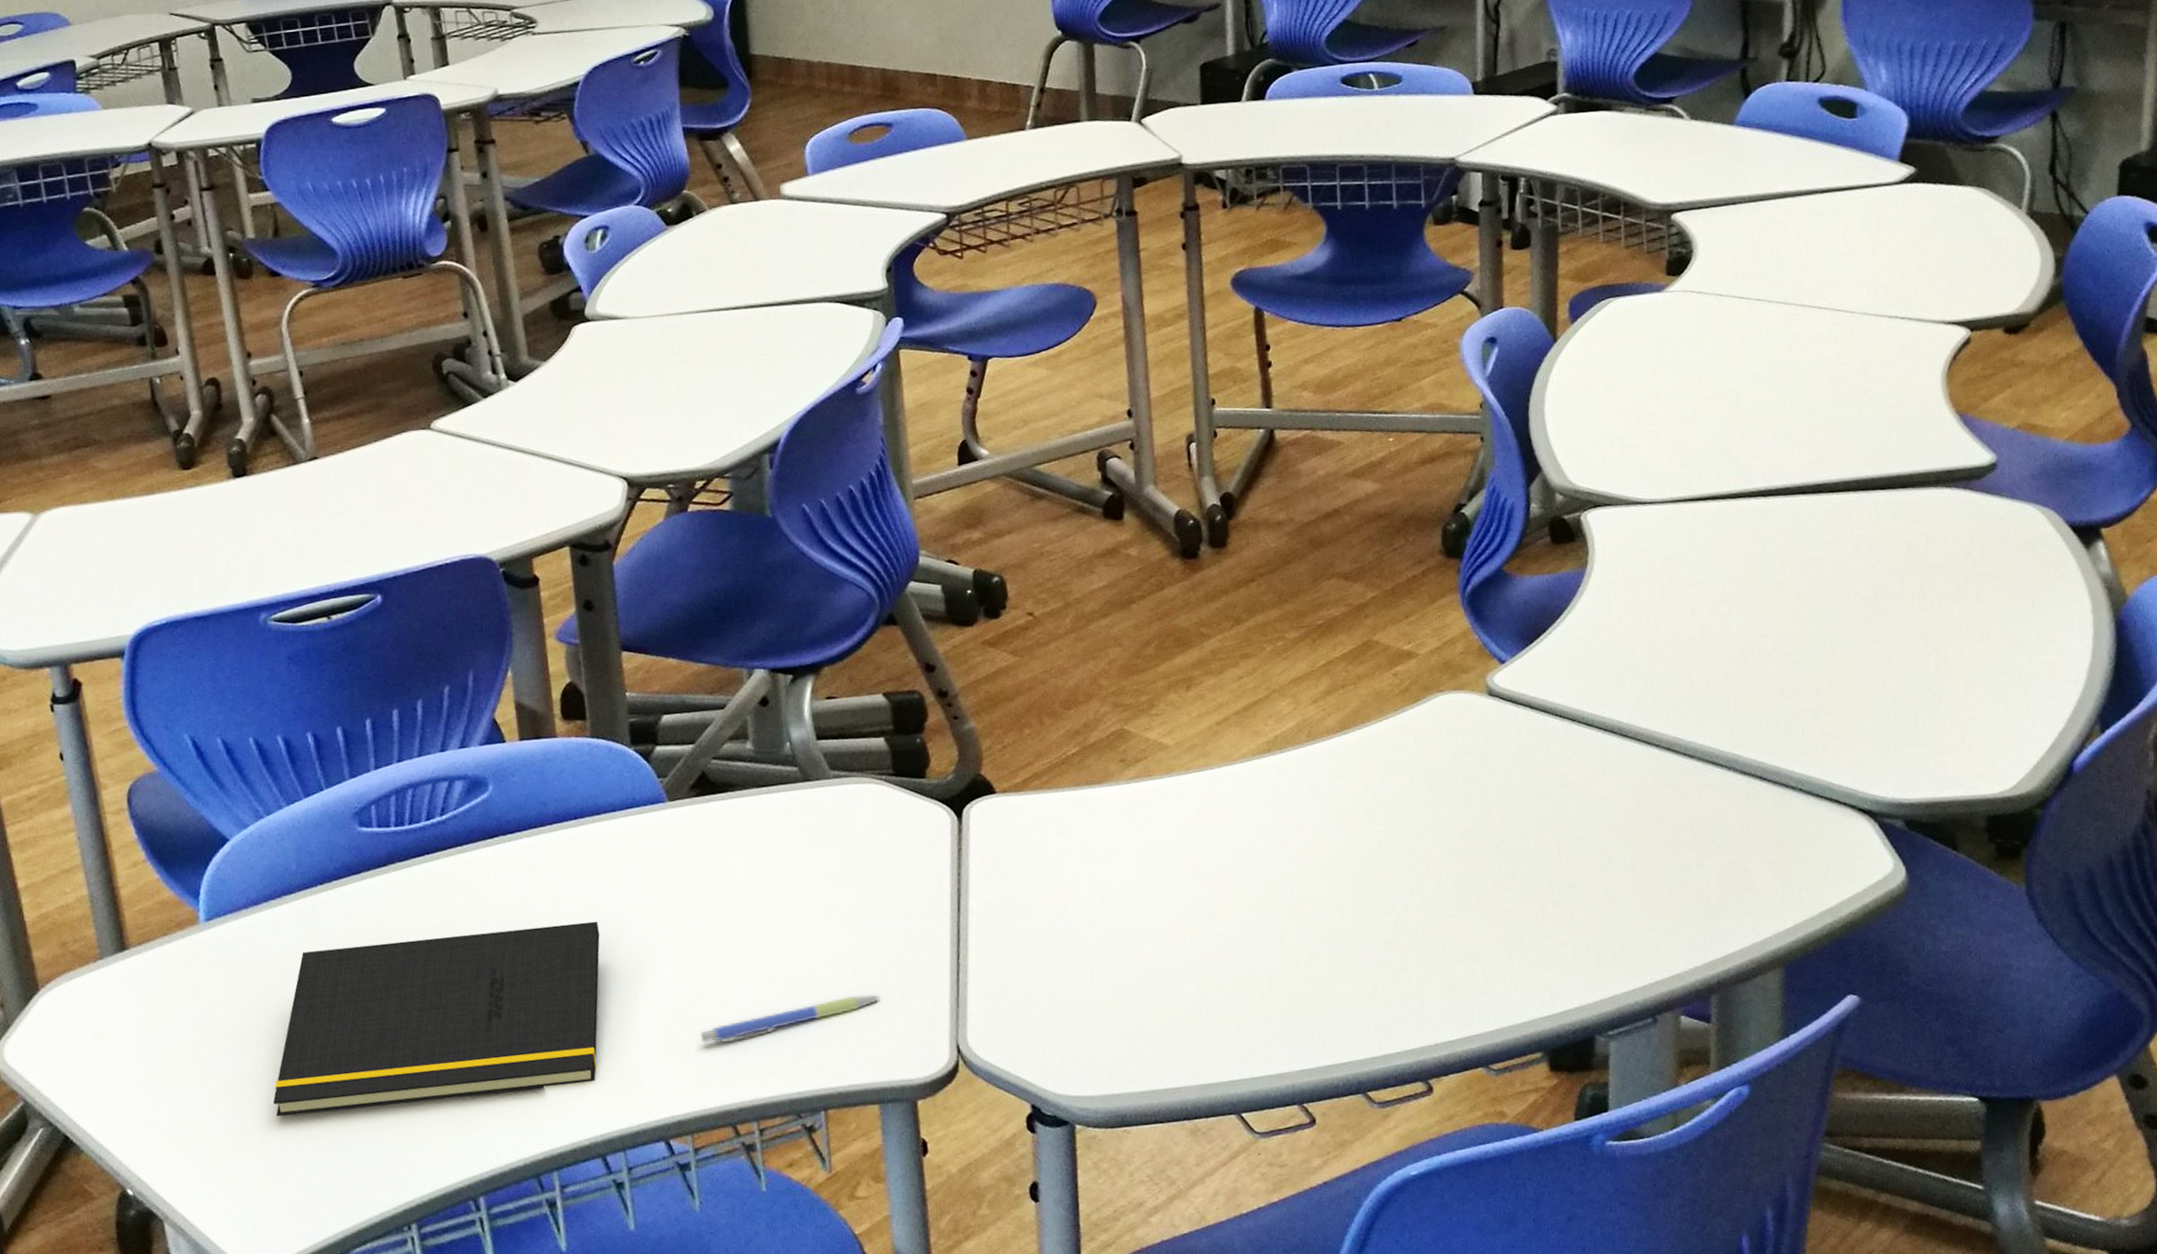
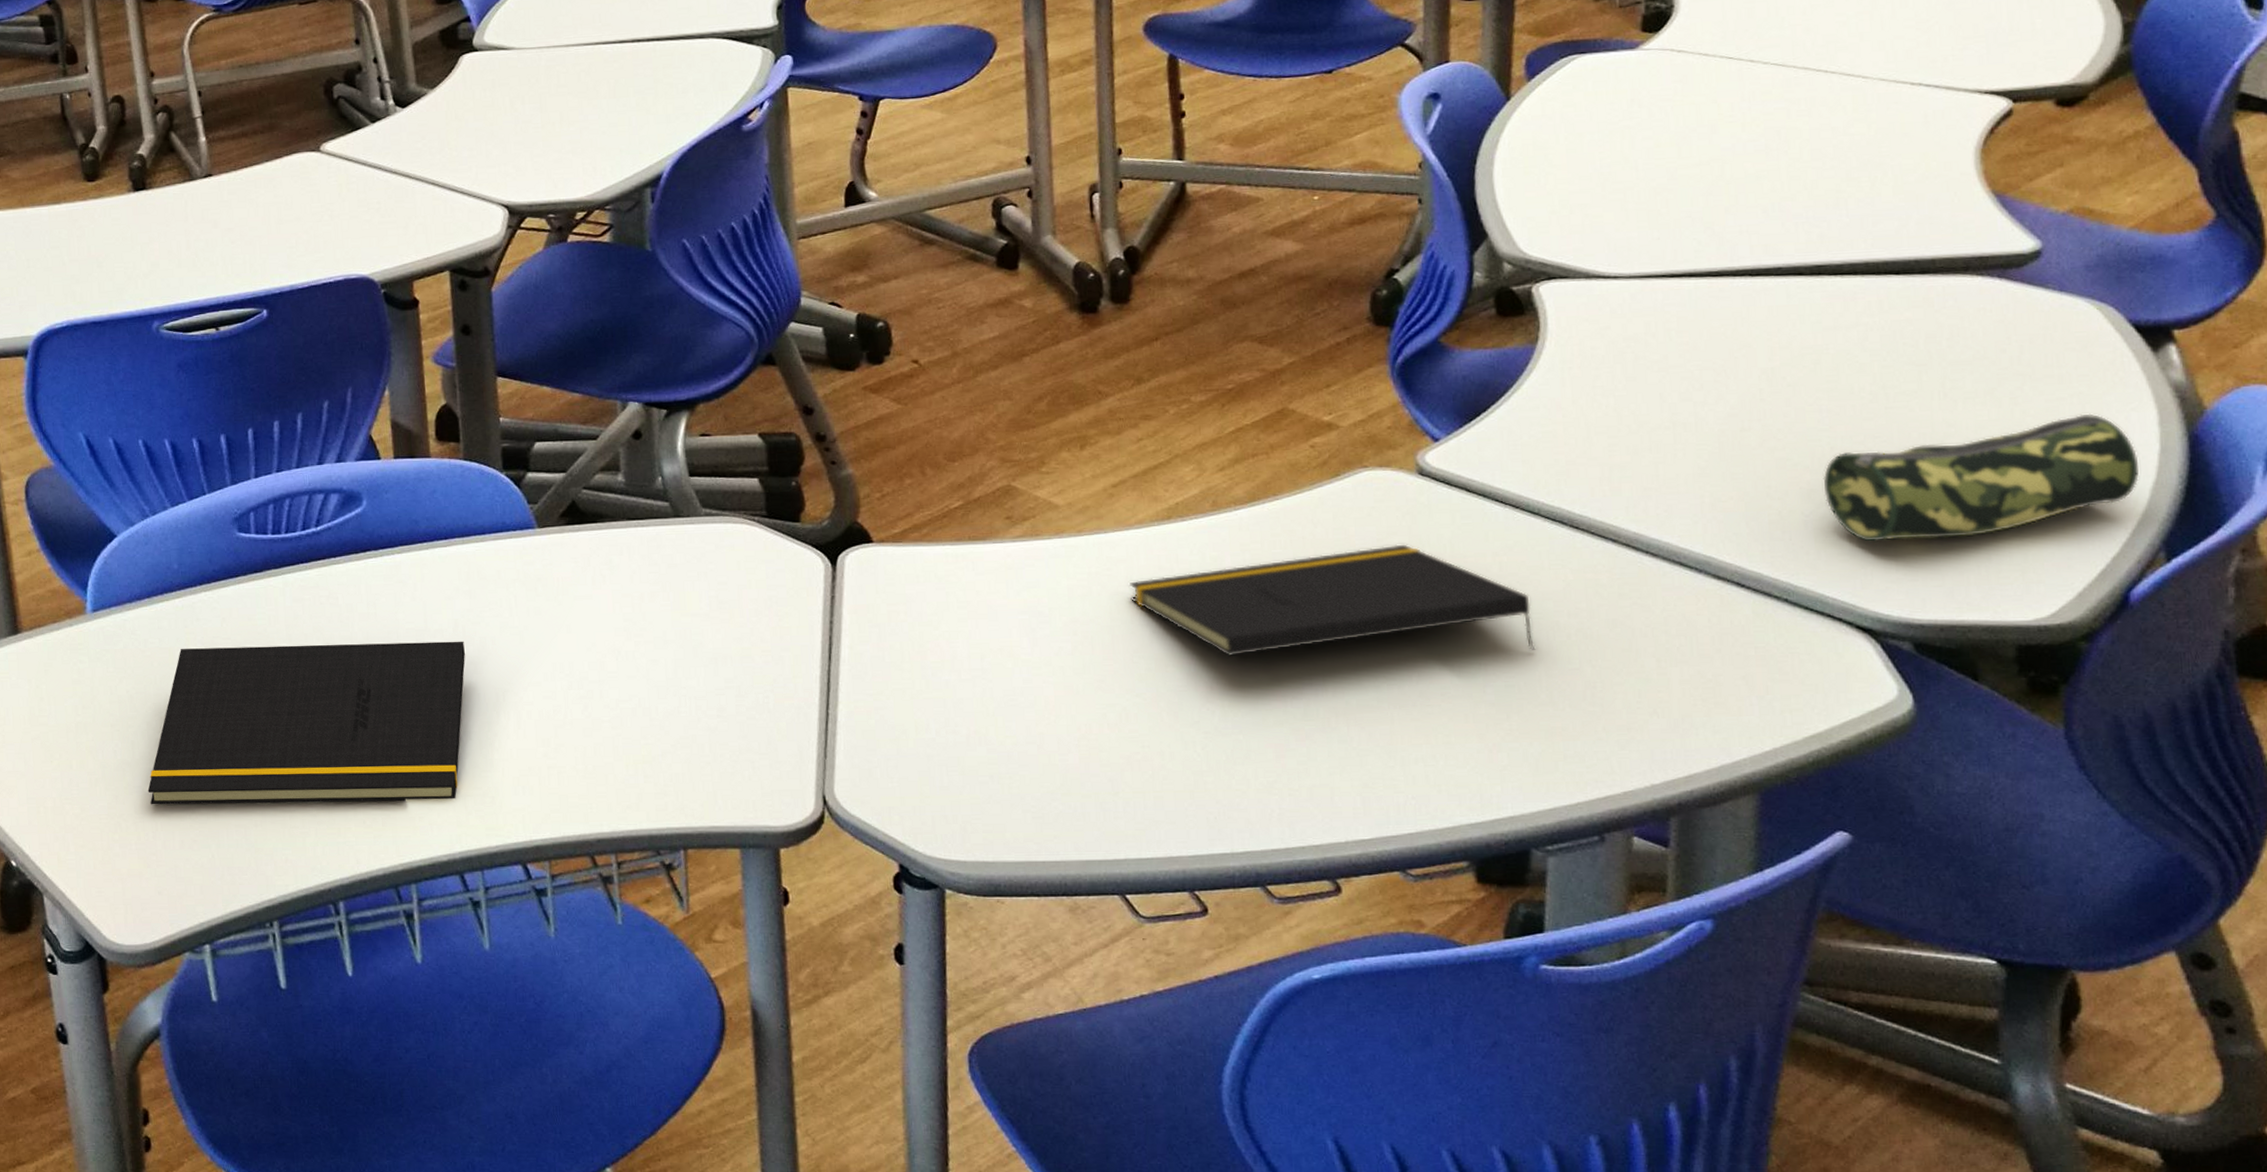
pen: present [700,994,880,1042] -> none [561,736,745,773]
notepad: none [1235,761,1594,879] -> present [1130,544,1536,657]
pencil case: none [1827,606,2079,733] -> present [1823,413,2140,542]

